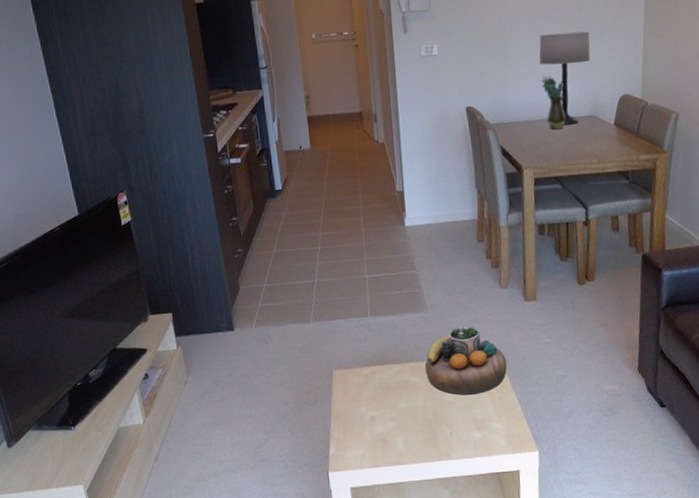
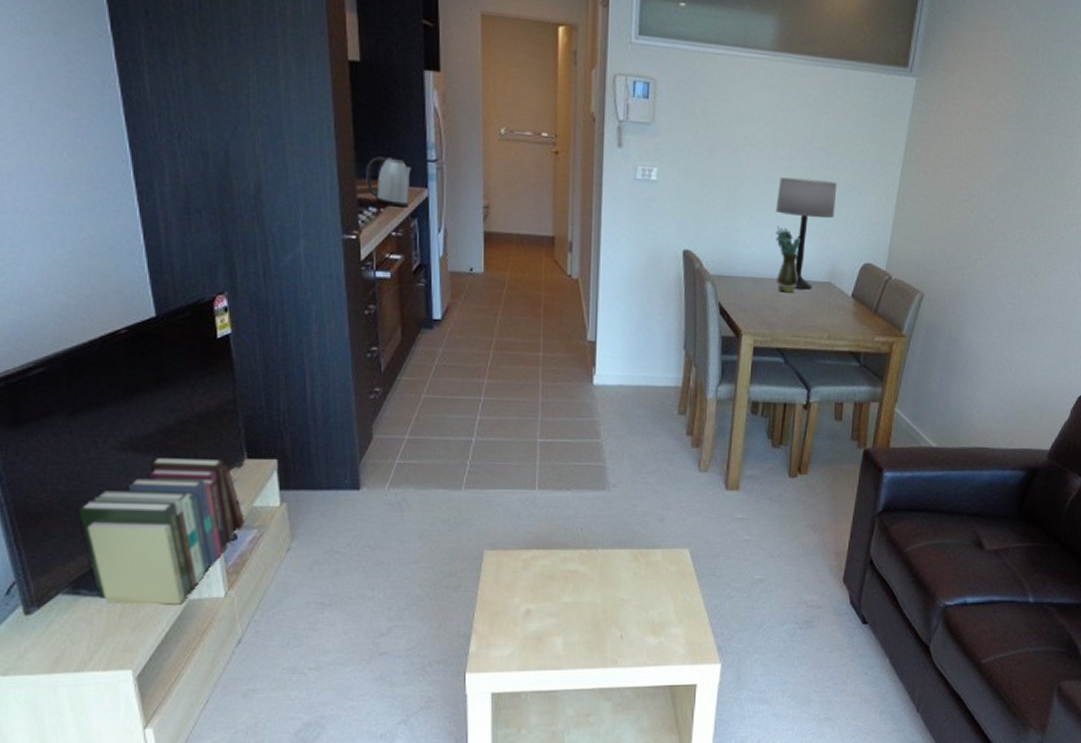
books: none [37,317,154,436] -> present [78,456,246,605]
kettle: none [215,69,249,108] -> present [366,156,411,208]
decorative bowl: present [424,326,507,395] -> none [598,512,697,593]

